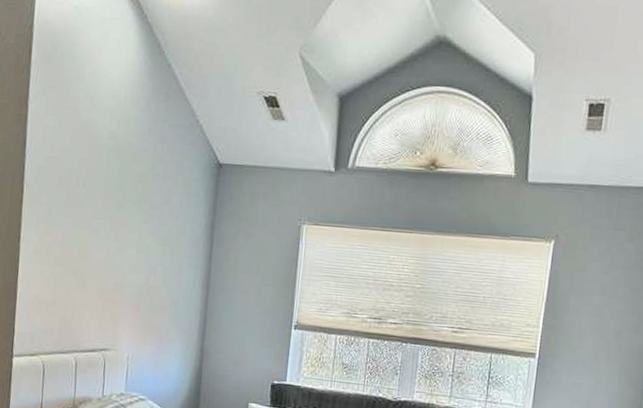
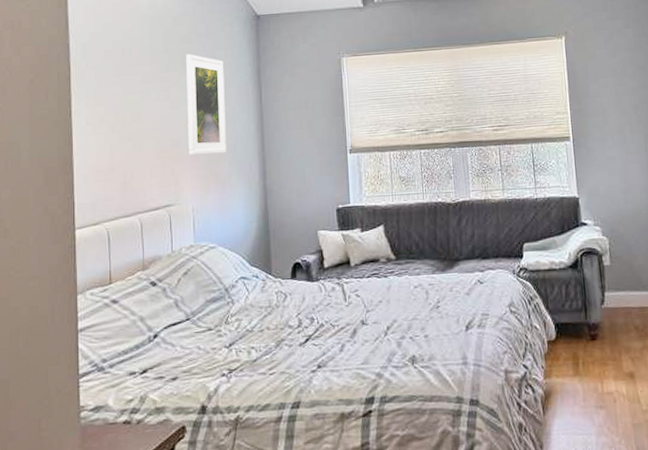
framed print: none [130,194,178,306] -> present [186,54,227,156]

